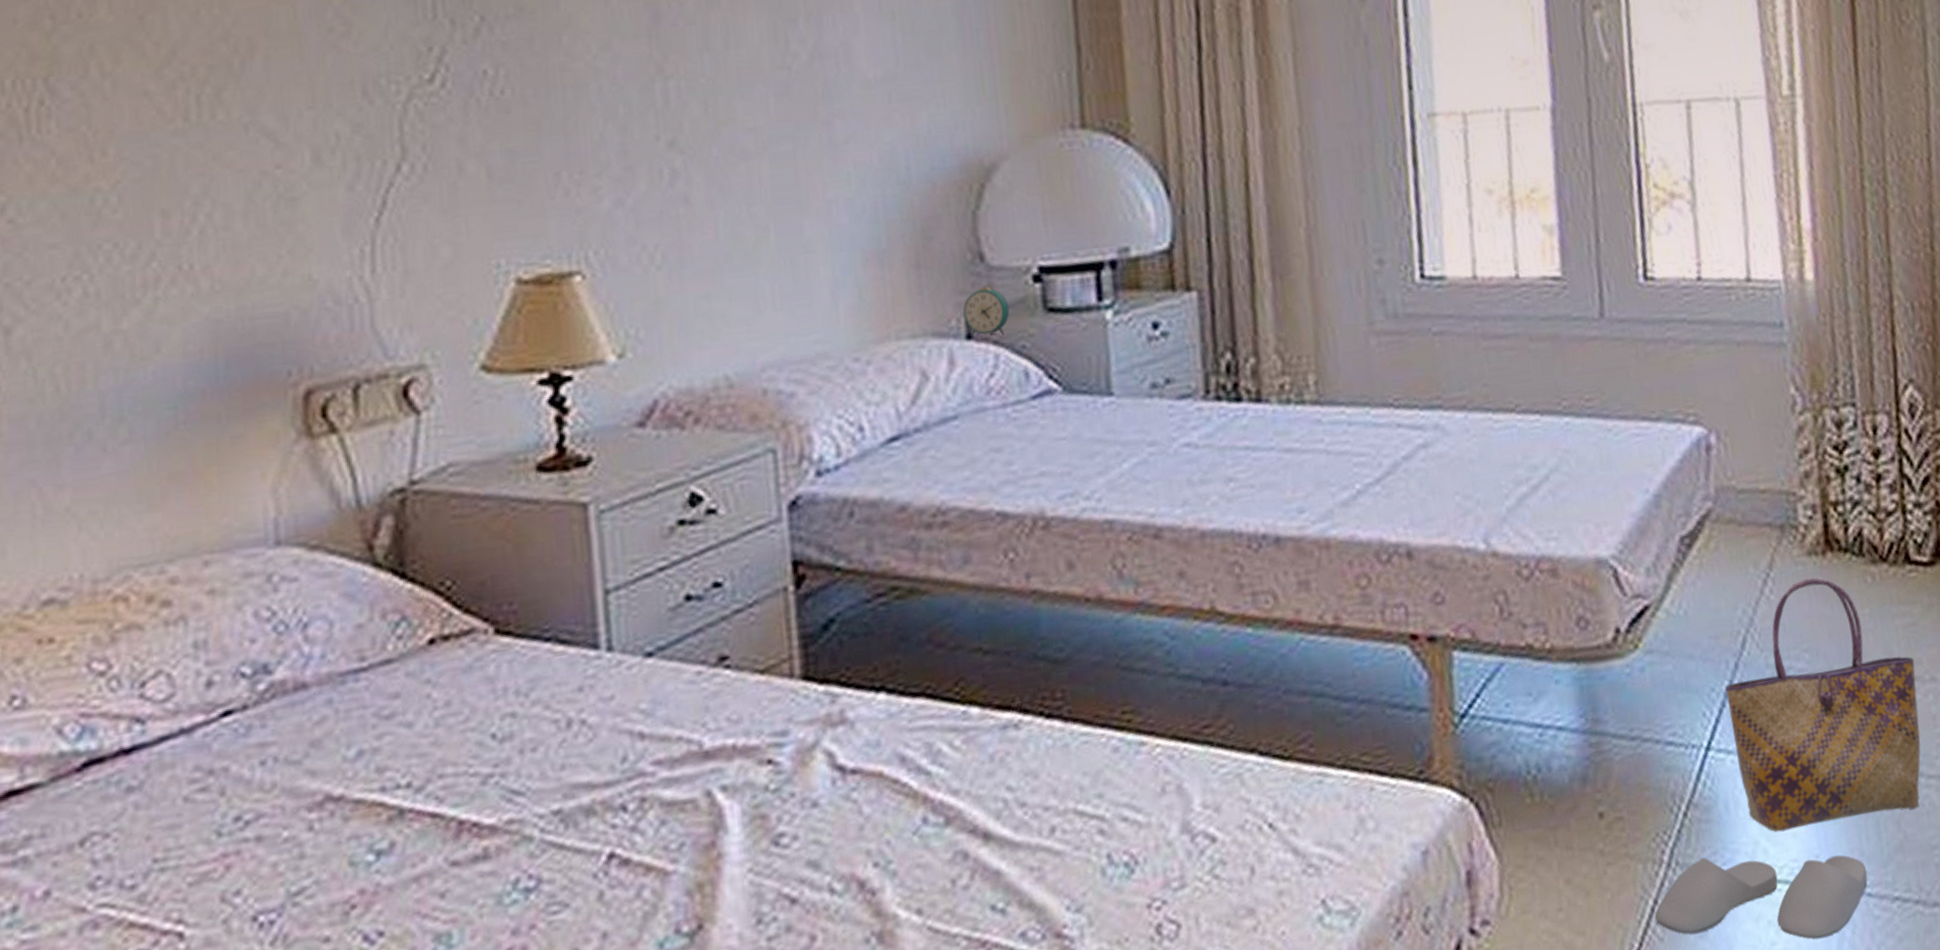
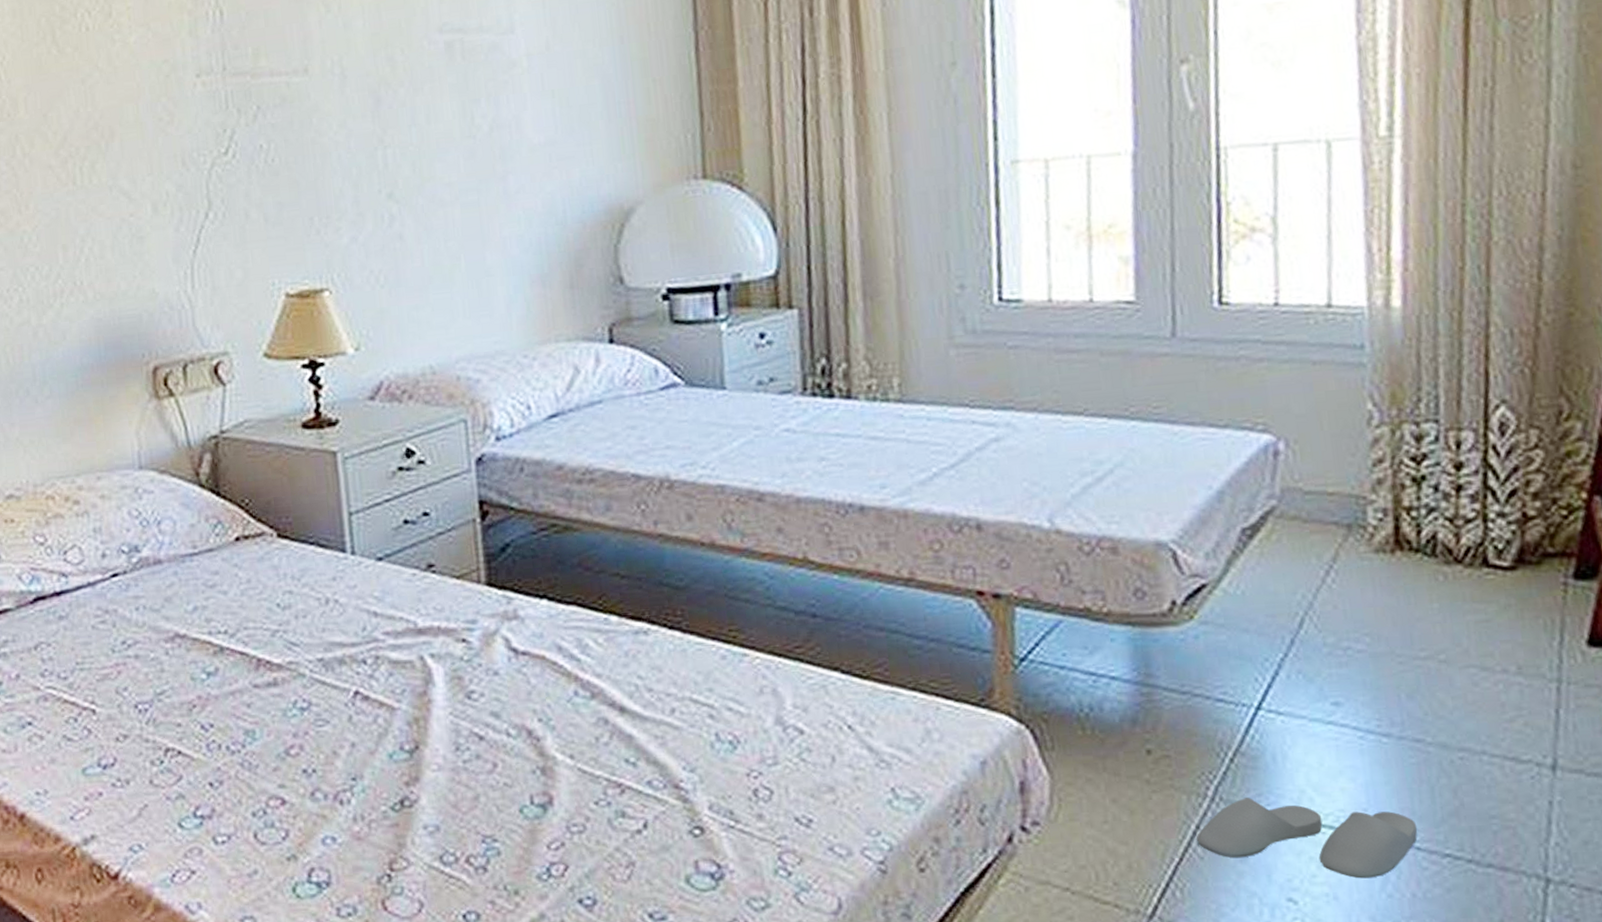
alarm clock: present [963,286,1010,336] -> none [607,302,644,341]
tote bag: present [1725,576,1921,832] -> none [1279,571,1486,785]

